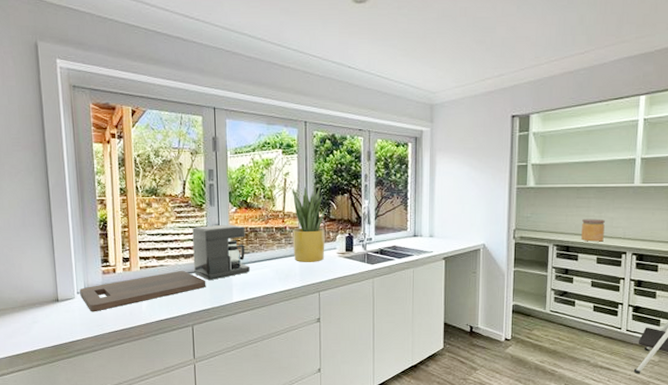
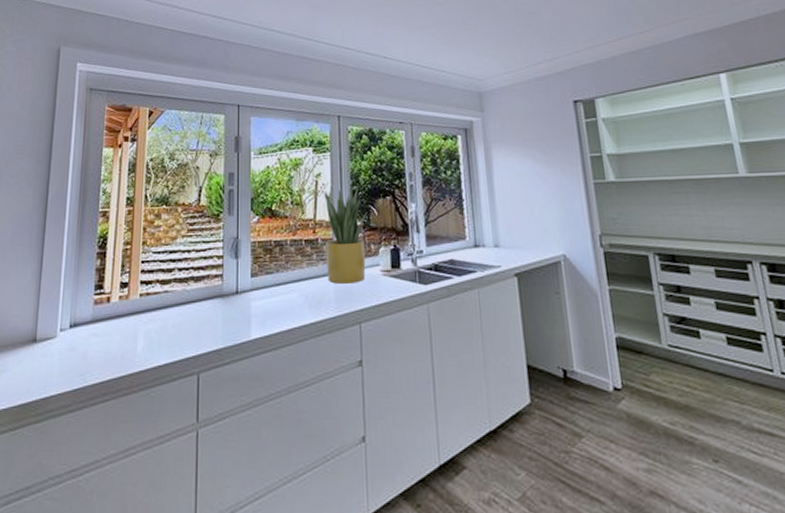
cutting board: present [80,271,206,311] -> none [63,298,219,355]
coffee maker: present [192,224,250,280] -> none [205,237,273,309]
jar: present [581,218,605,242] -> none [684,218,718,249]

